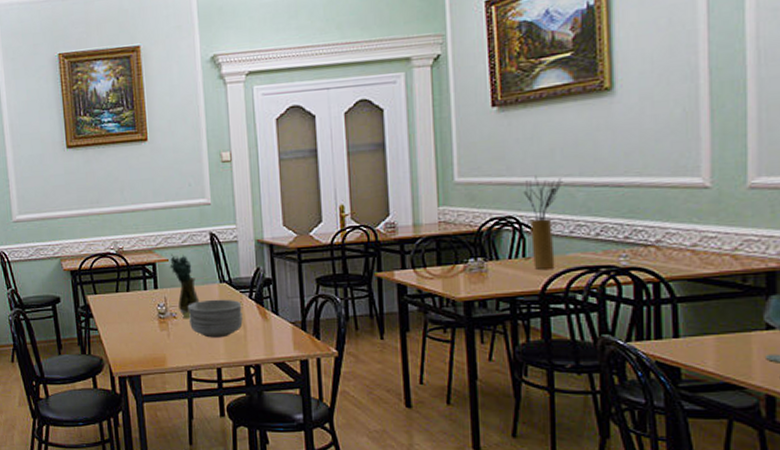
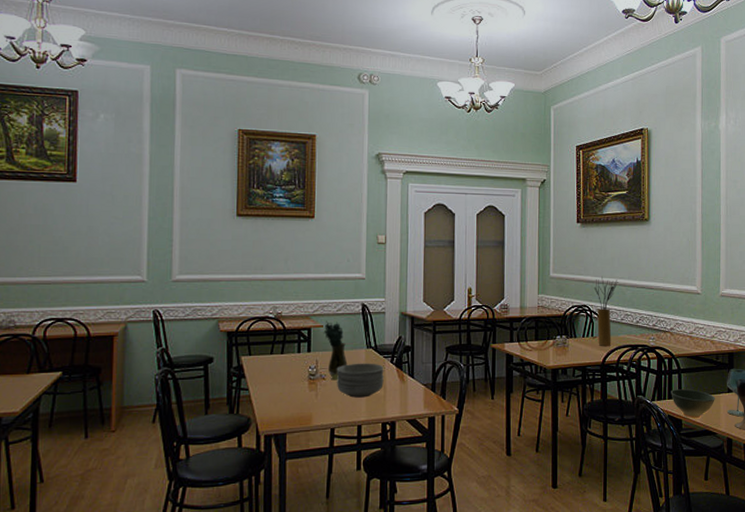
bowl: none [659,325,742,367] -> present [671,389,715,419]

